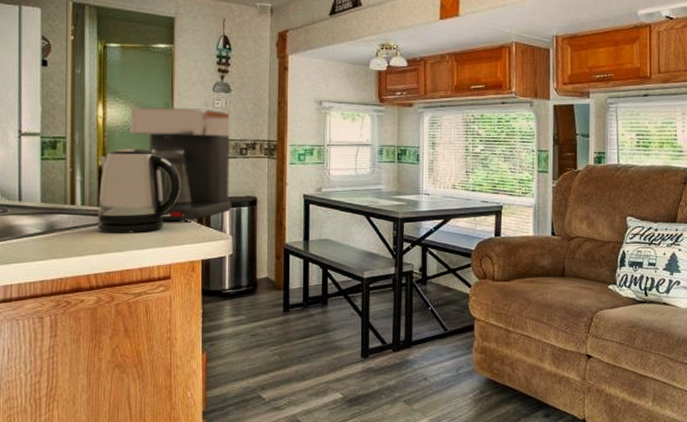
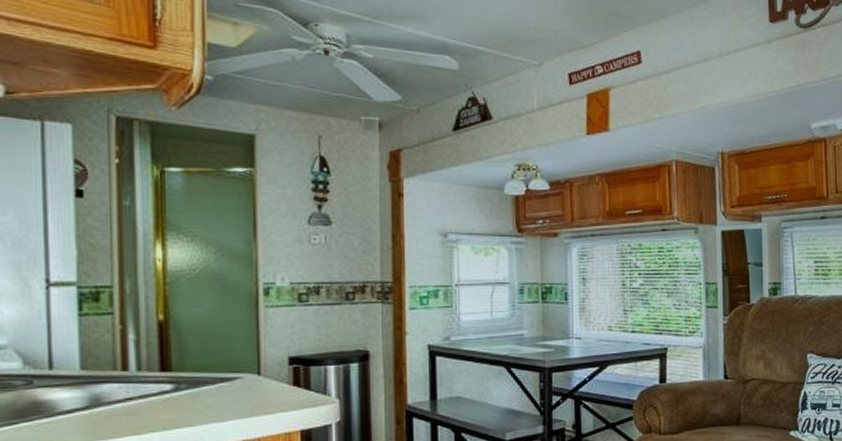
kettle: present [98,148,180,233] -> none [160,296,269,403]
coffee maker: present [129,107,231,221] -> none [198,245,337,385]

